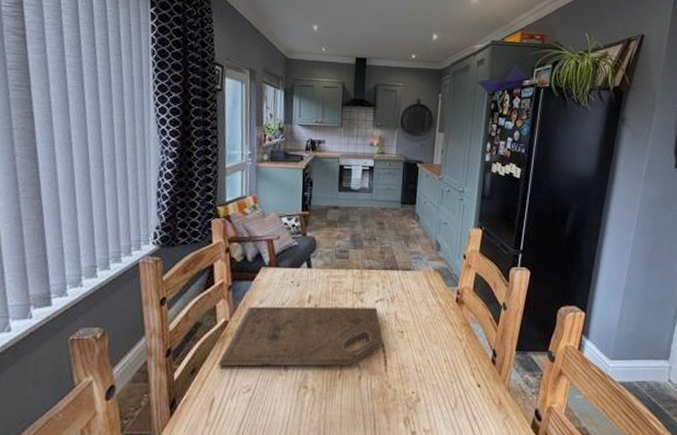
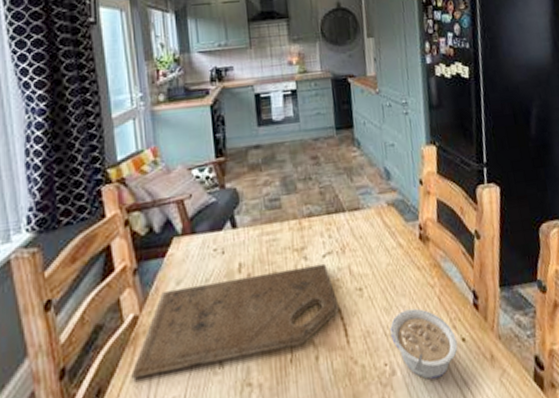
legume: none [421,355,473,411] -> present [390,308,458,380]

